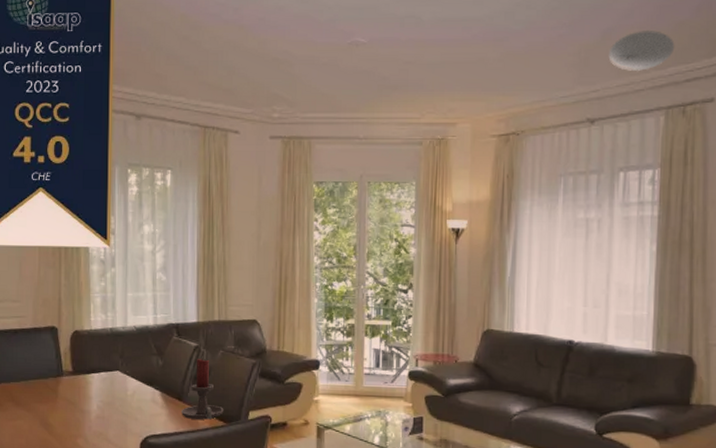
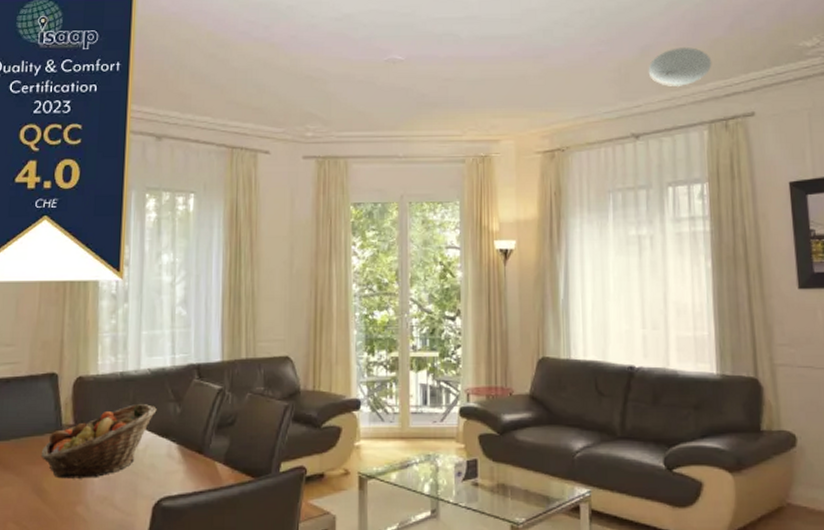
fruit basket: none [46,356,142,417] -> present [40,404,157,479]
candle holder: present [180,359,224,420] -> none [201,404,252,475]

